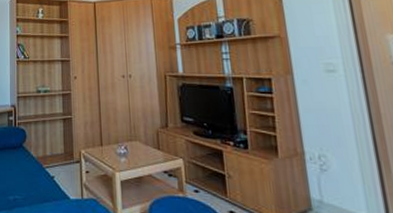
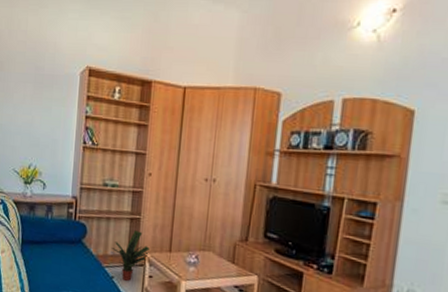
potted plant: none [49,130,83,180] -> present [111,231,150,282]

